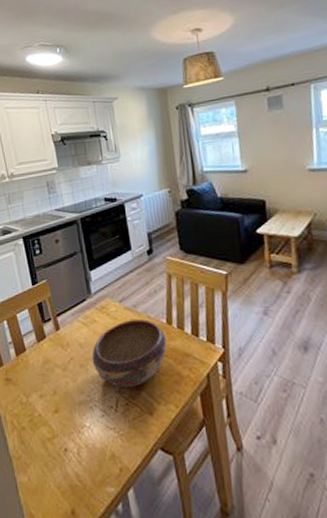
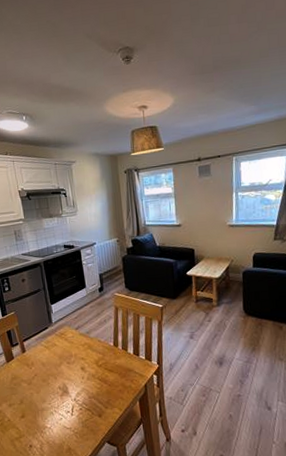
decorative bowl: present [92,319,168,387] -> none [52,343,114,396]

